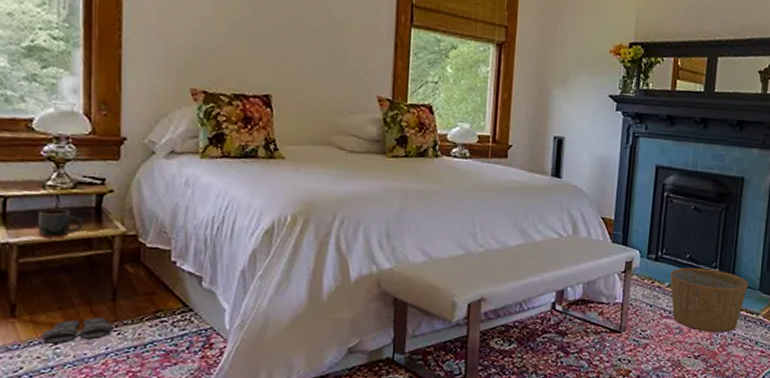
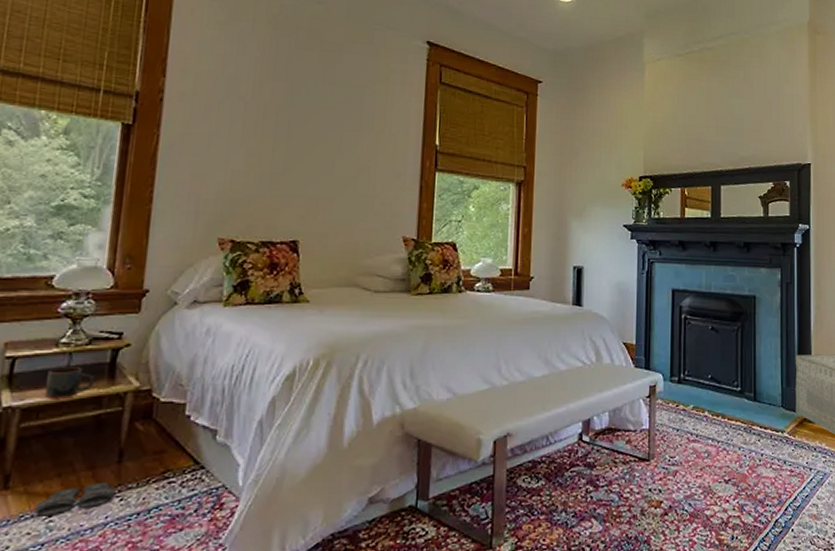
basket: present [670,267,748,333] -> none [694,388,770,454]

